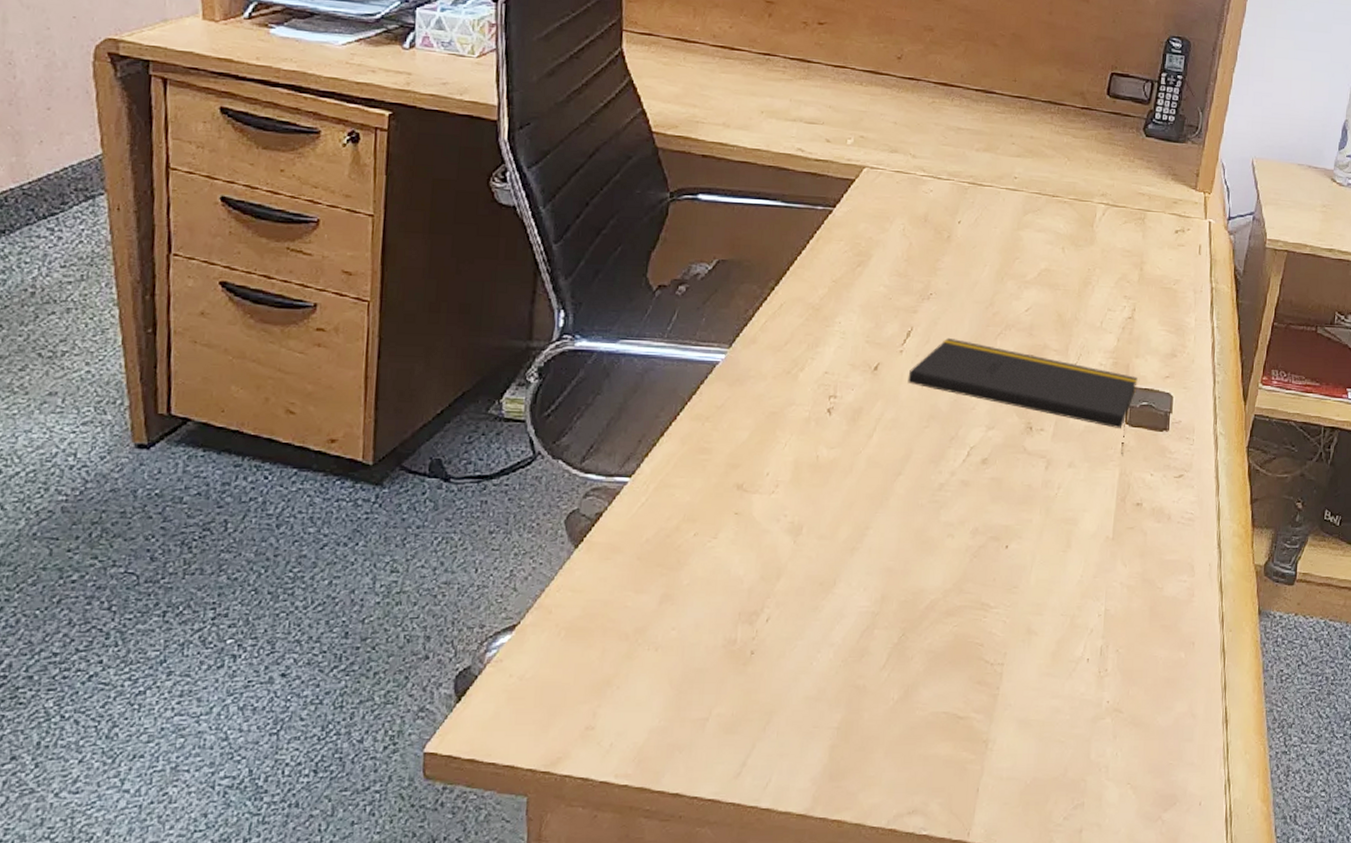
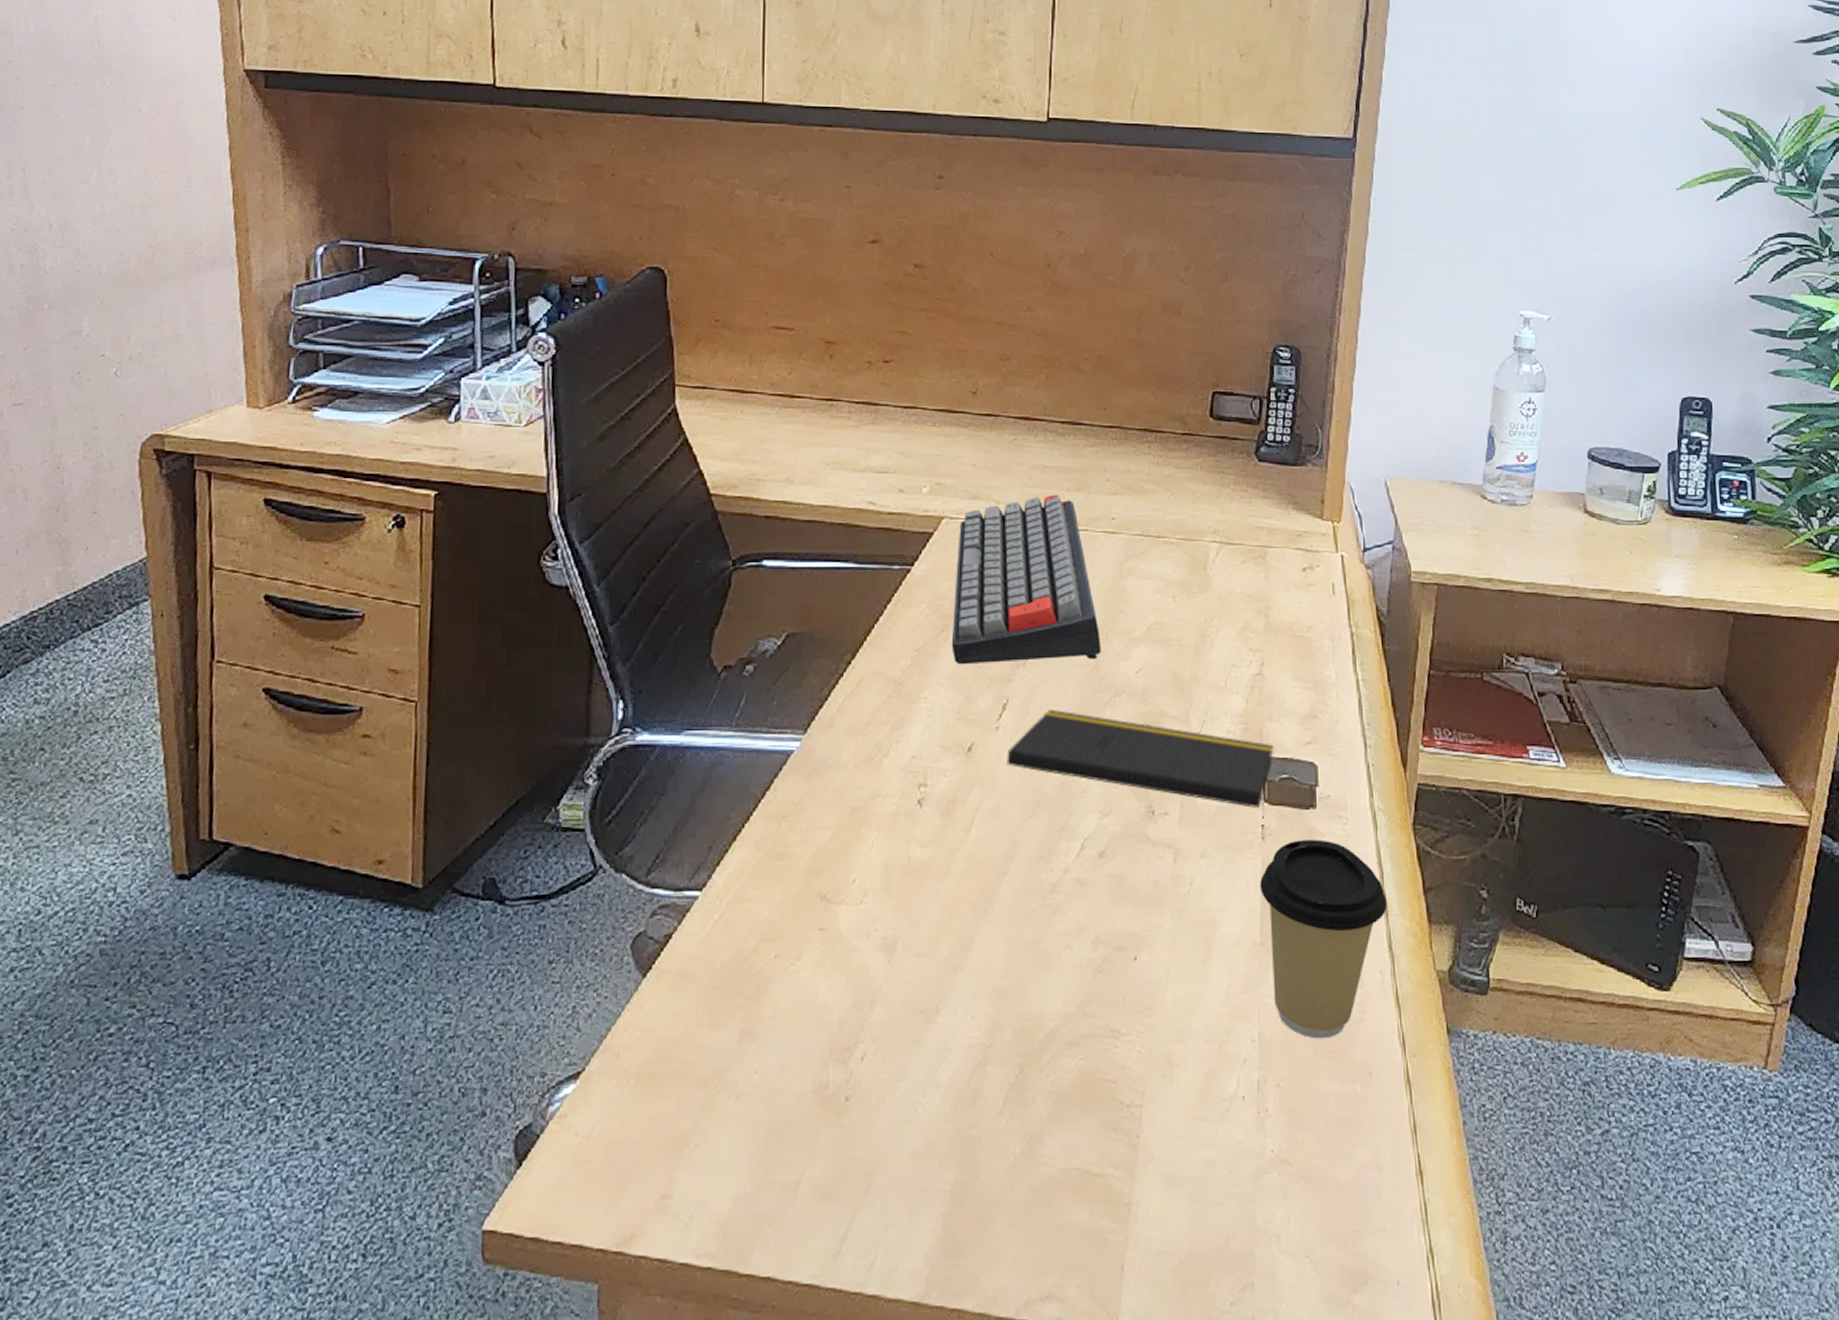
keyboard: none [865,153,997,297] -> present [951,494,1101,665]
coffee cup: none [1116,456,1221,616] -> present [1260,839,1388,1039]

